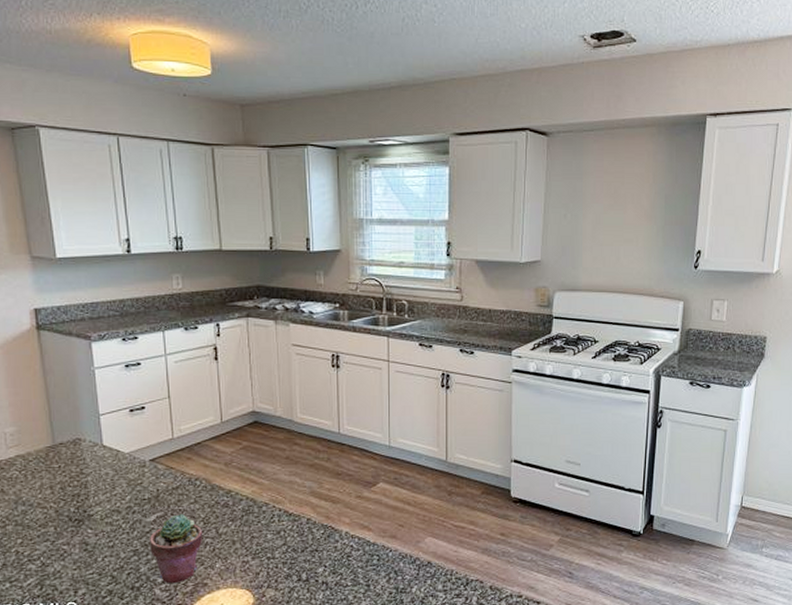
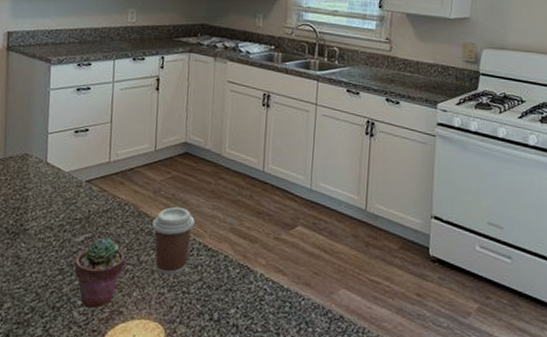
coffee cup: none [228,476,272,543] -> present [152,206,195,275]

